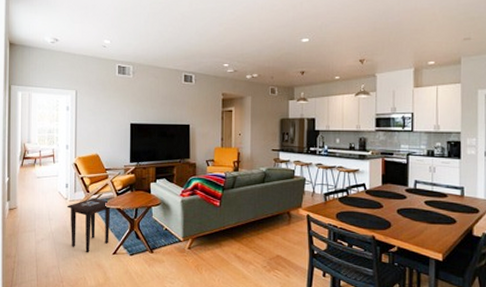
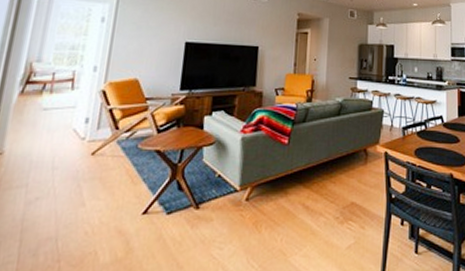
side table: present [66,198,111,252] -> none [82,136,148,214]

